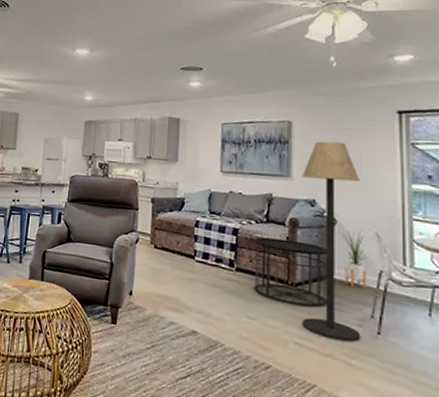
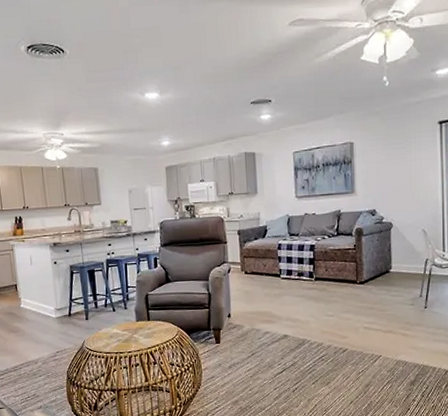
side table: present [253,237,327,308] -> none [327,246,387,299]
floor lamp: present [302,141,361,342] -> none [363,156,413,319]
house plant: present [342,230,369,289] -> none [397,229,418,276]

